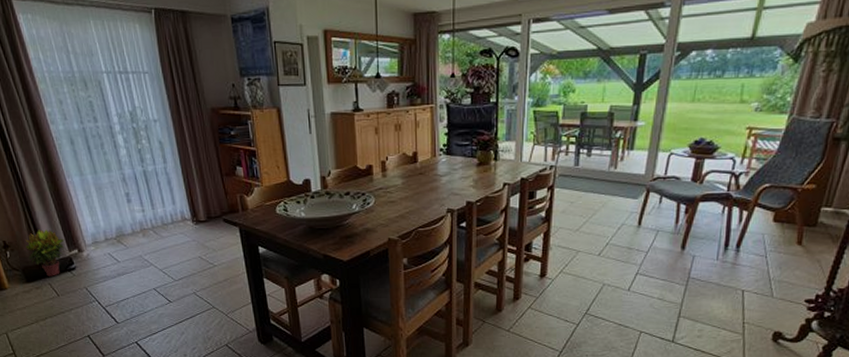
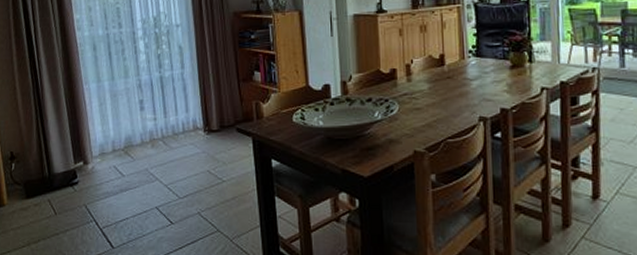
potted plant: present [25,229,67,276] -> none [32,139,72,192]

